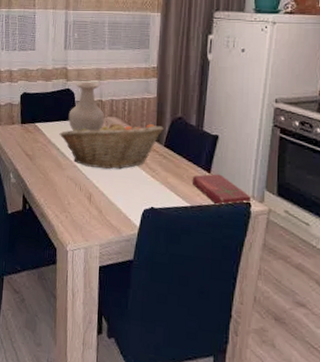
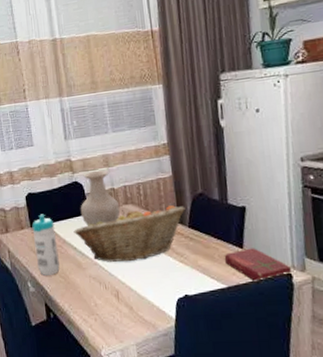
water bottle: none [21,113,43,170] -> present [32,214,60,276]

